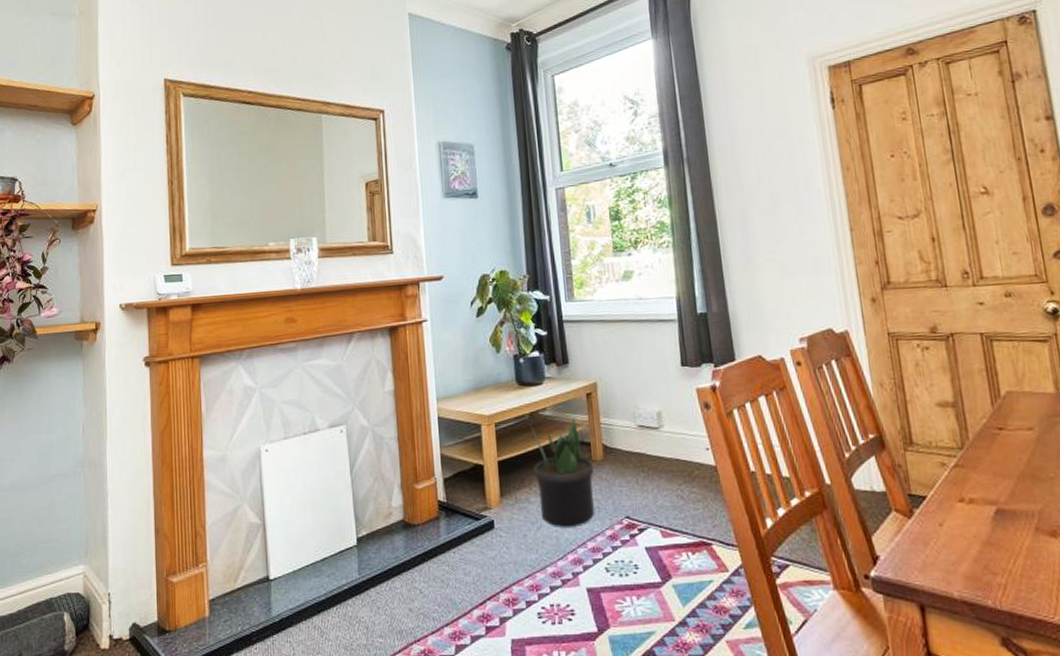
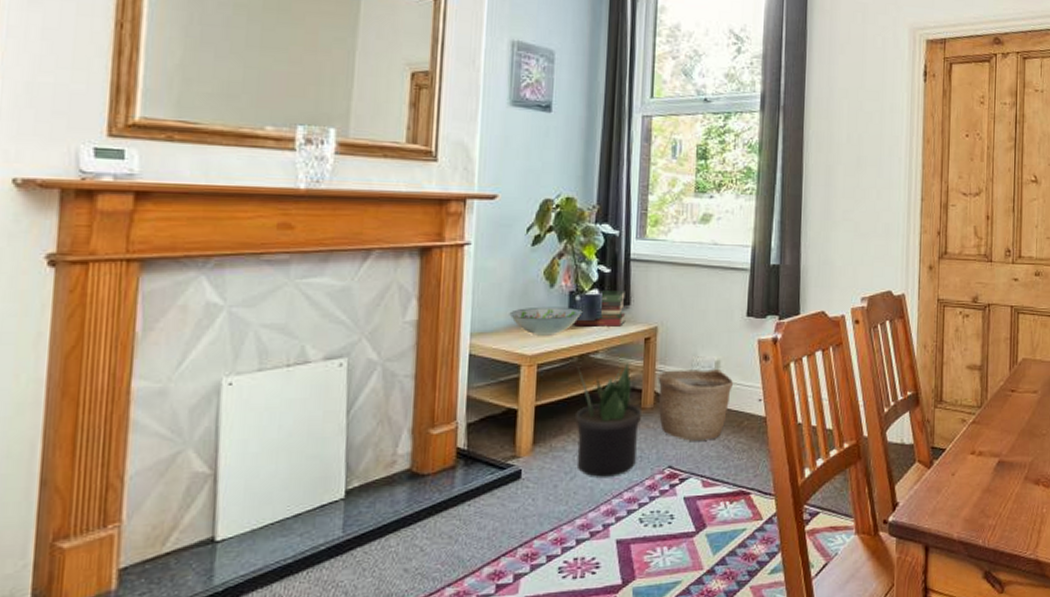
decorative bowl: none [466,369,528,398] -> present [509,306,583,337]
books: none [521,350,567,387] -> present [574,290,626,327]
basket: none [603,420,678,491] -> present [658,369,733,441]

